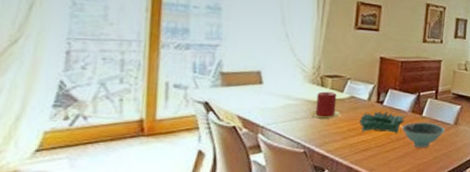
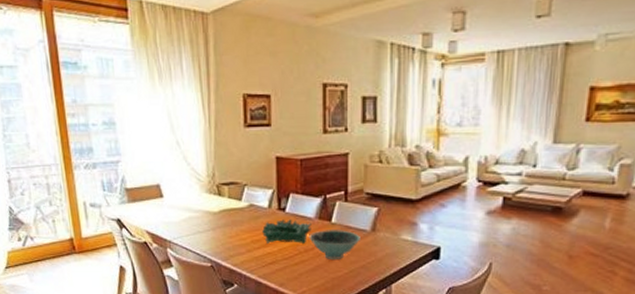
candle: present [310,91,341,119] -> none [211,201,242,230]

